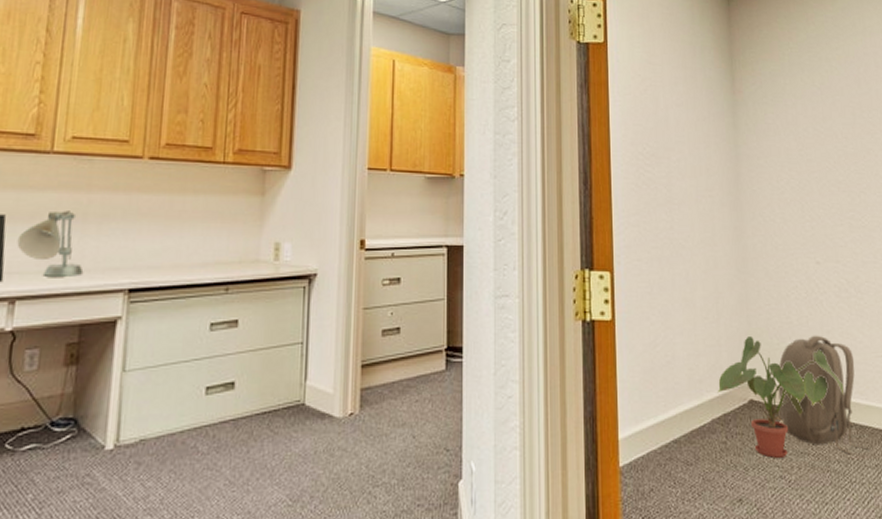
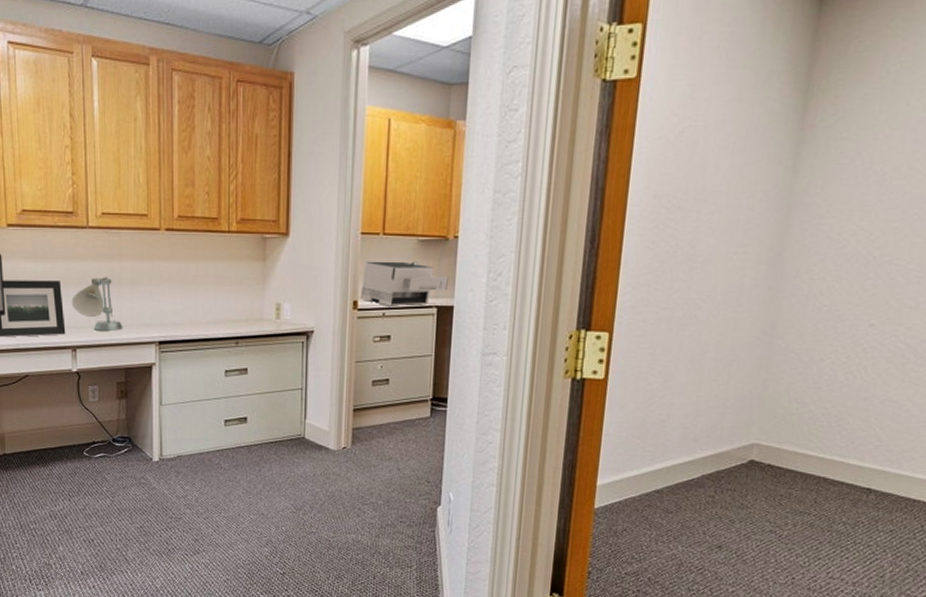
printer: none [367,197,458,246] -> present [360,261,450,306]
house plant: present [717,337,844,458] -> none [713,400,872,515]
backpack: present [778,335,871,455] -> none [784,401,893,519]

